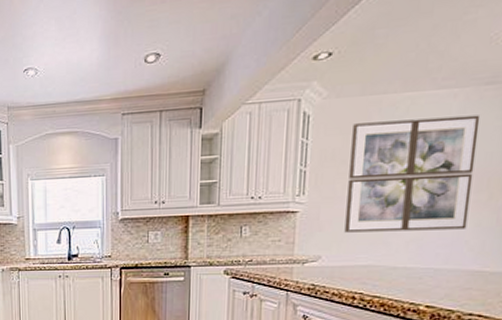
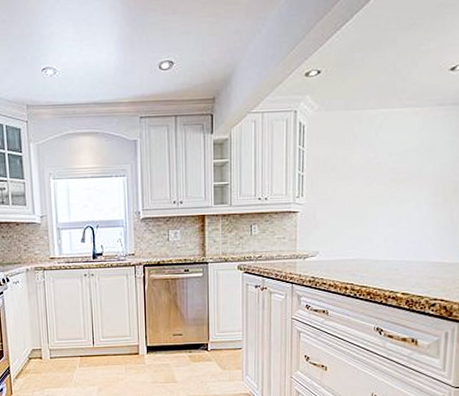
wall art: present [344,115,481,233] -> none [336,131,436,231]

